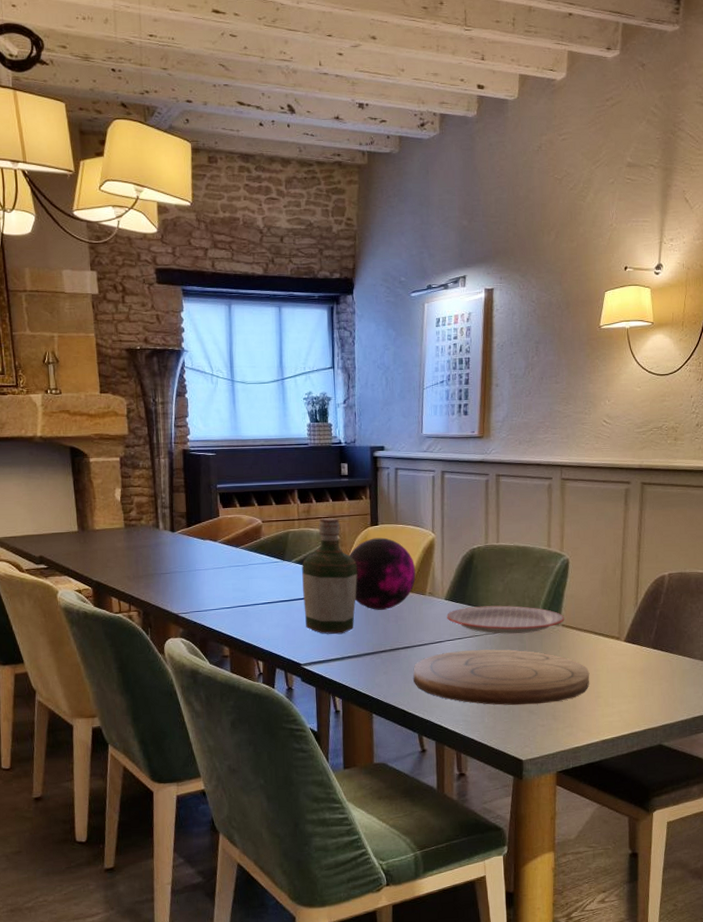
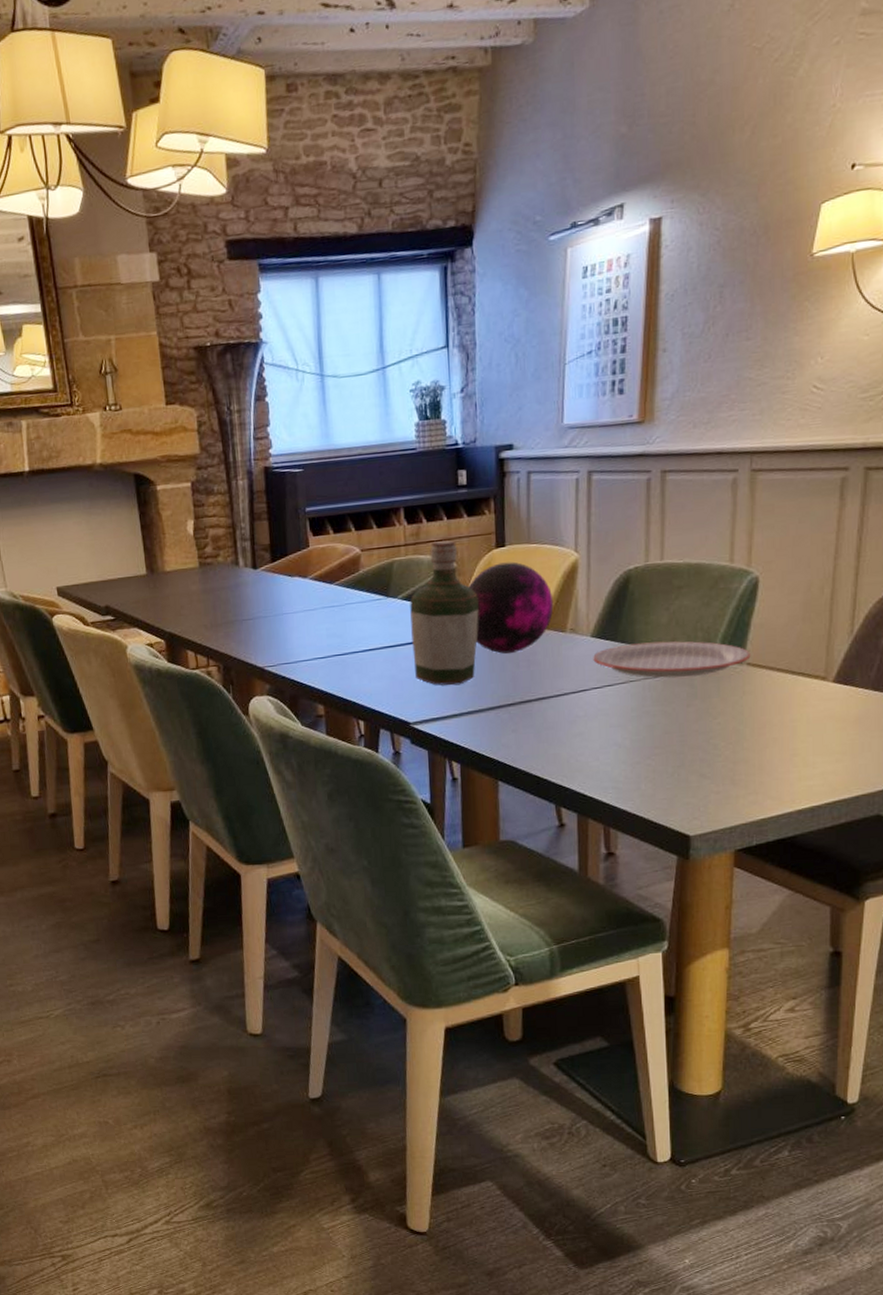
cutting board: present [413,649,590,706] -> none [549,697,783,768]

